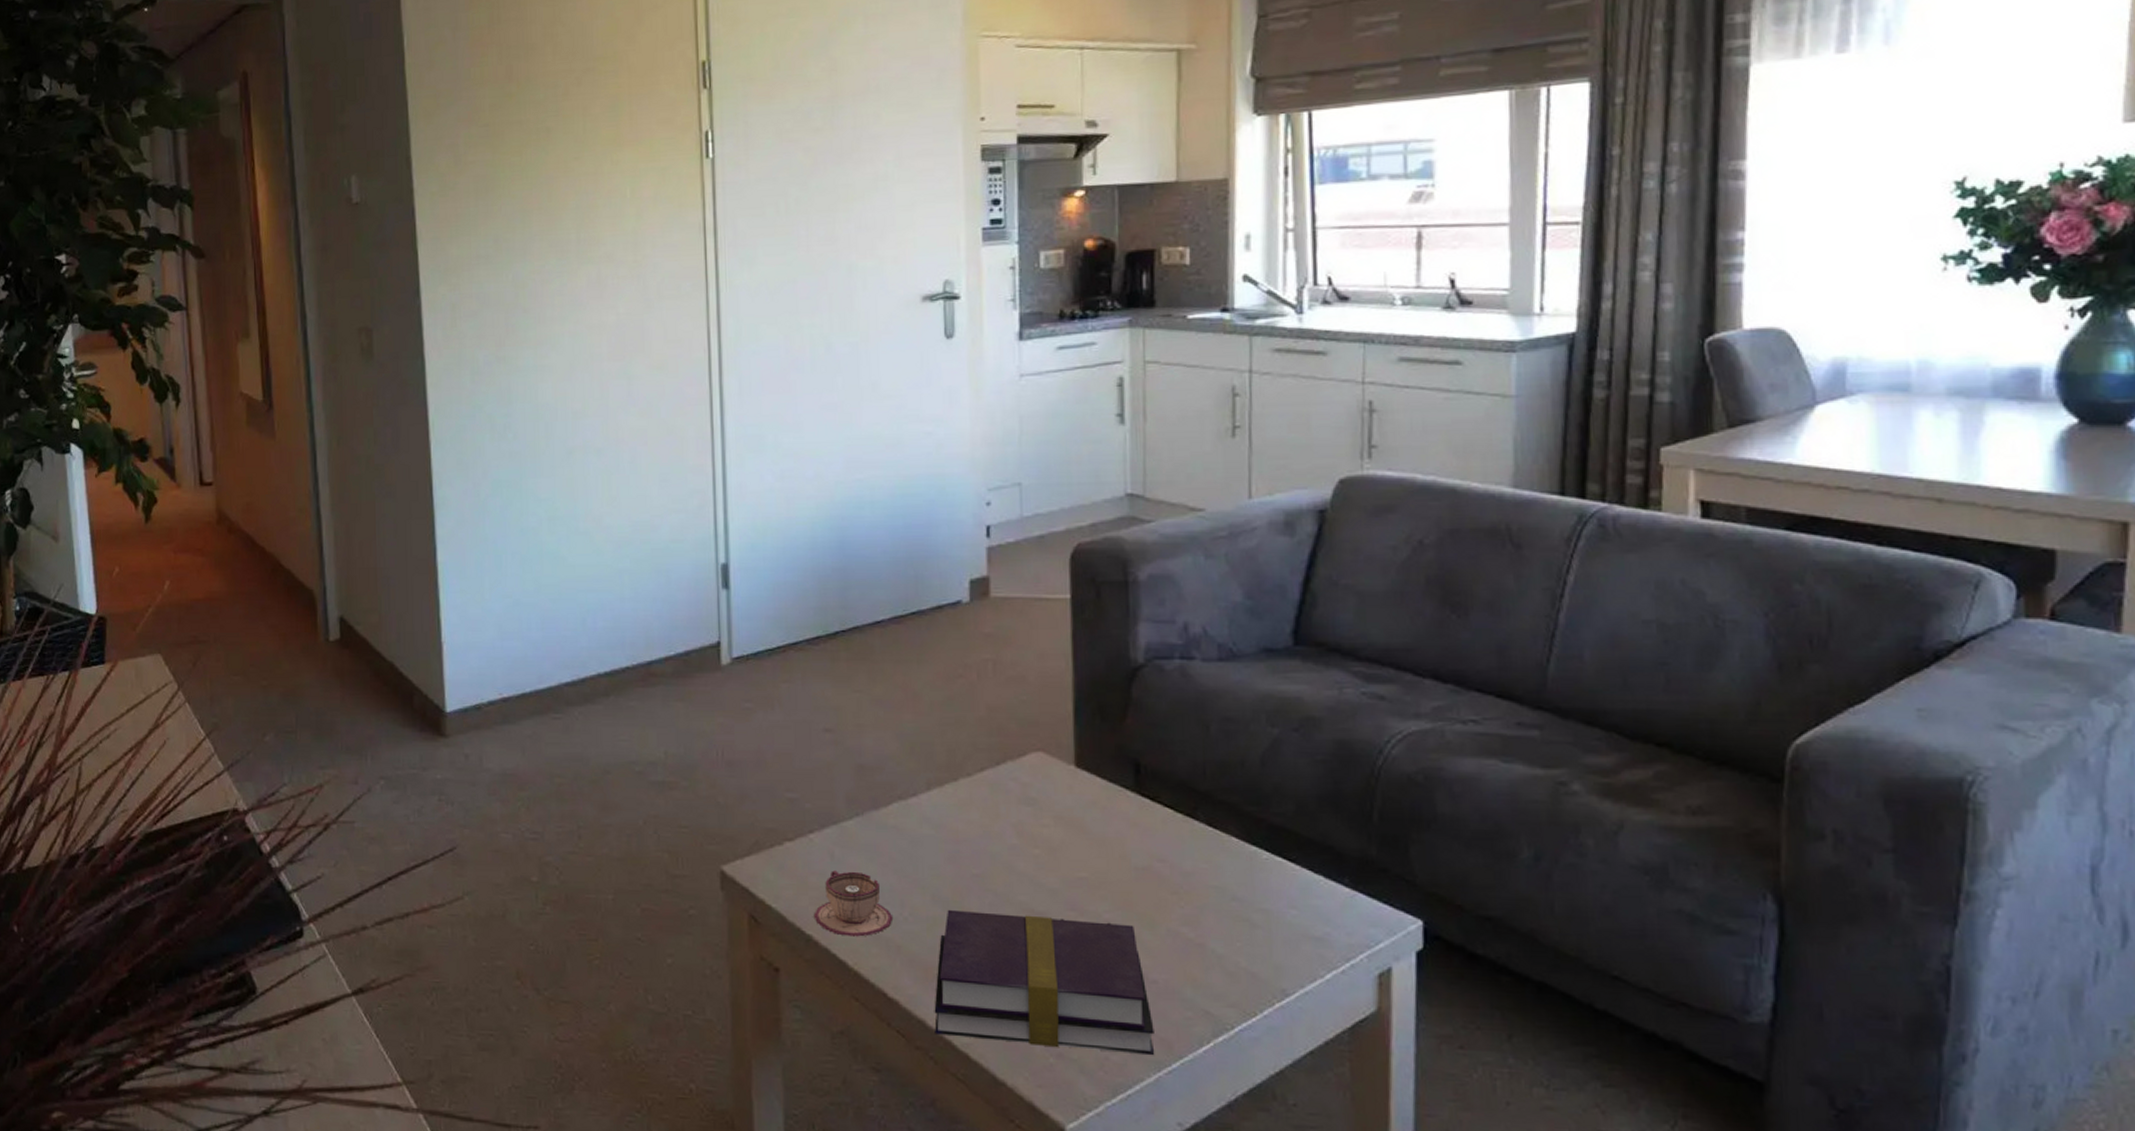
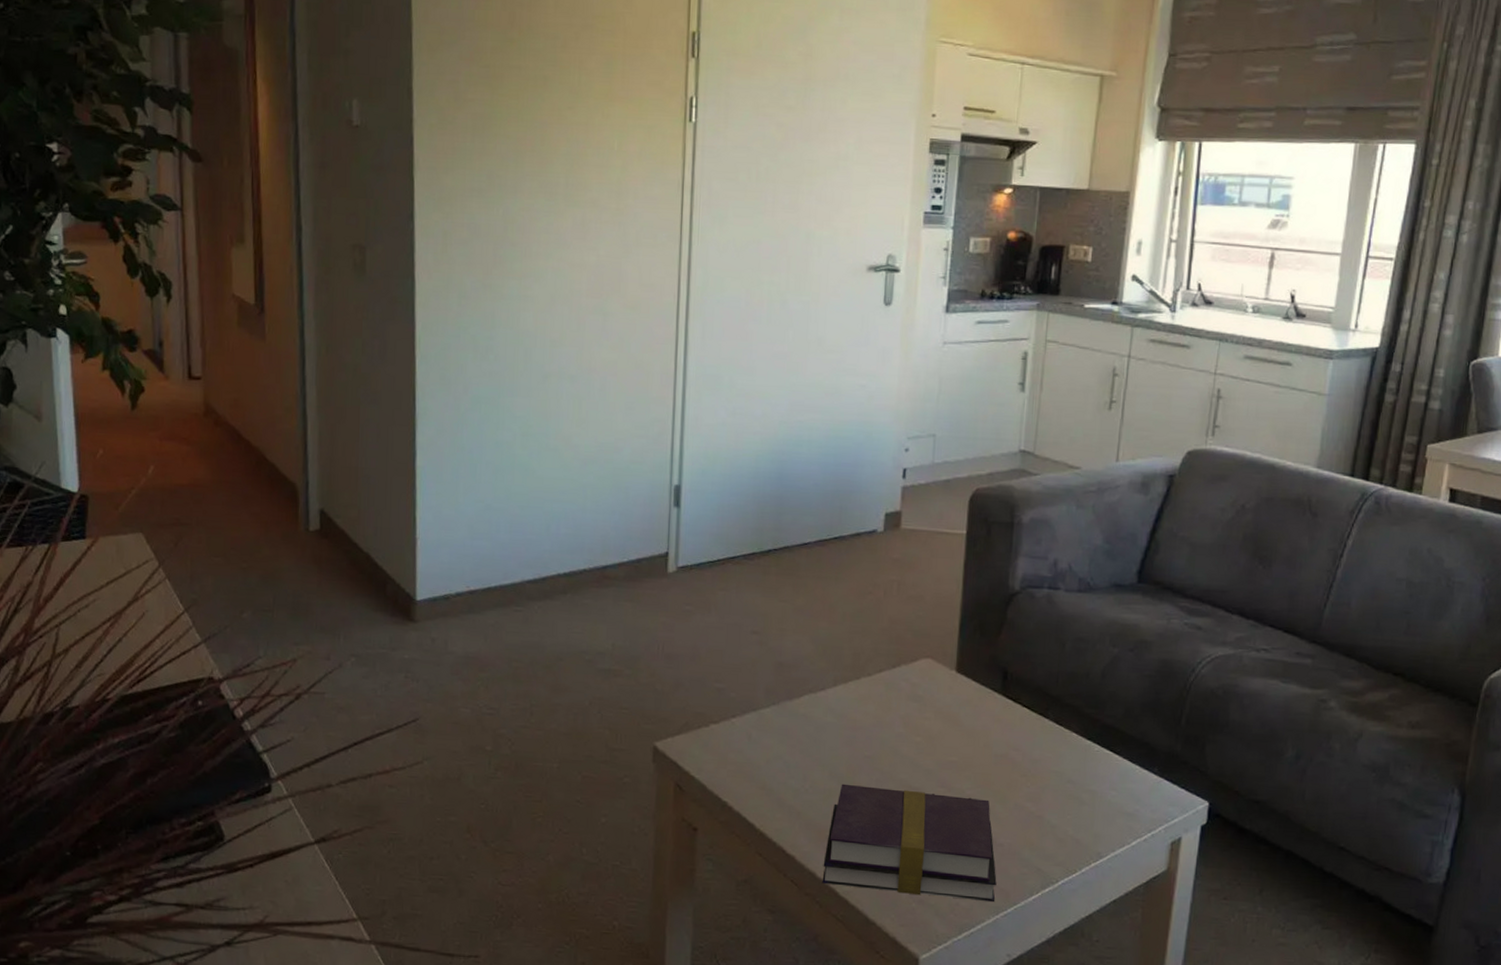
teacup: present [813,870,894,937] -> none [730,749,797,804]

